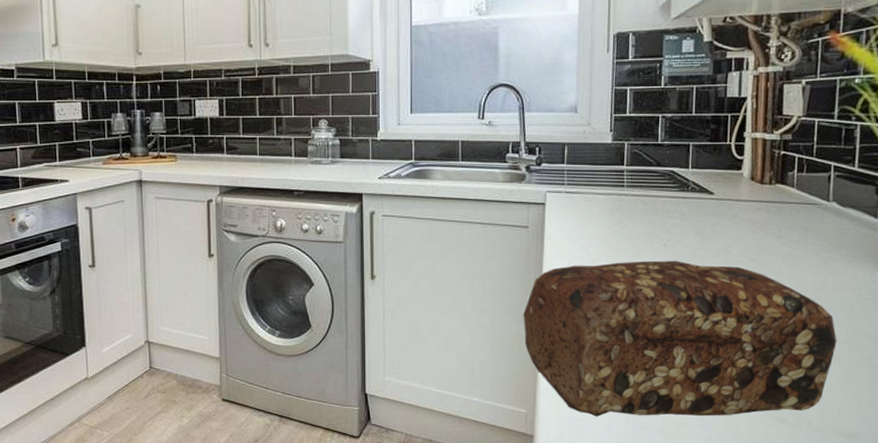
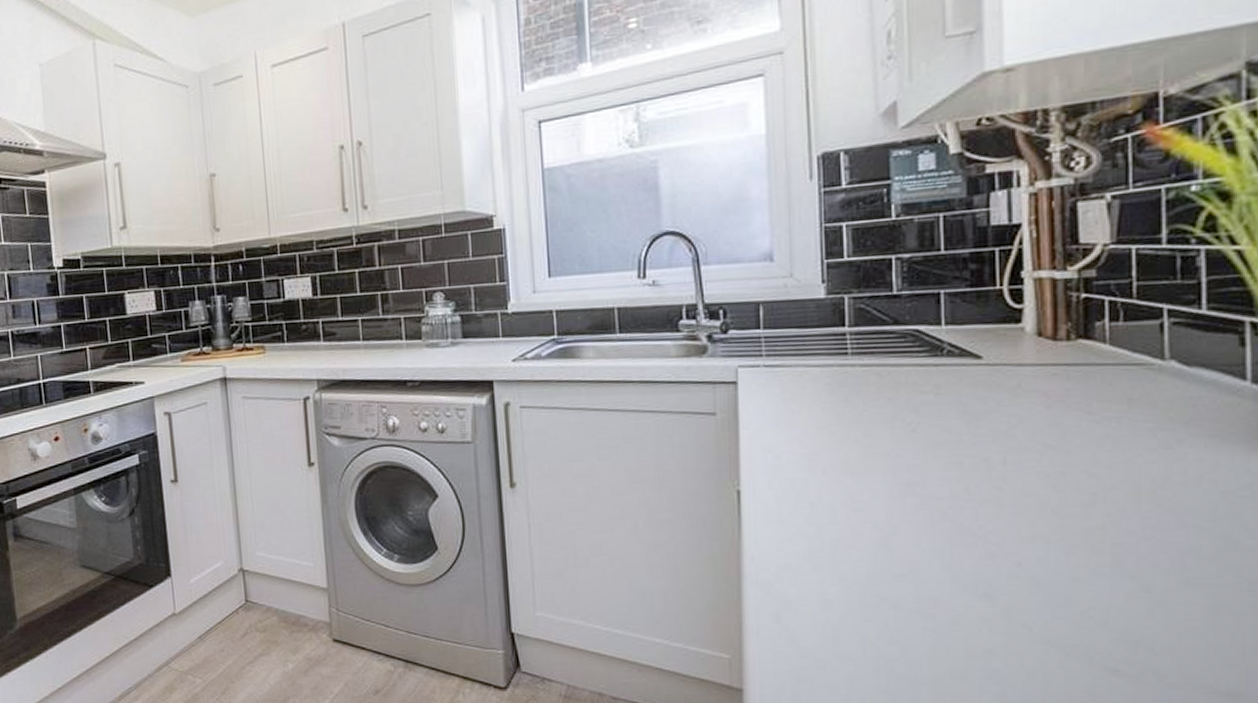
bread loaf: present [523,260,837,417] -> none [716,450,1196,665]

